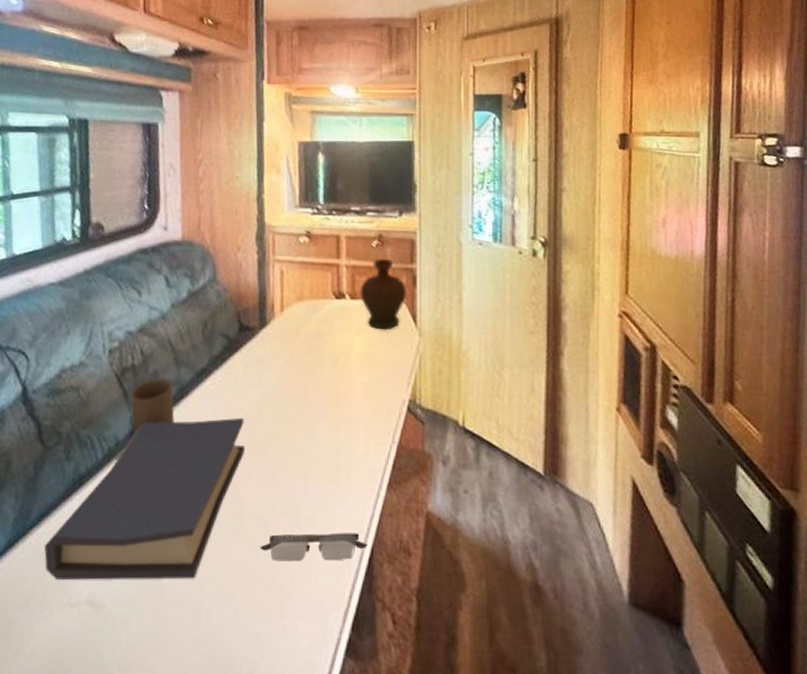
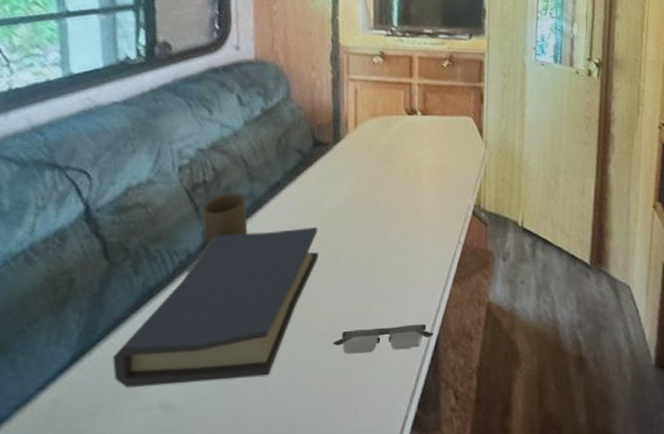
decorative vase: present [360,258,407,330] -> none [430,77,475,143]

